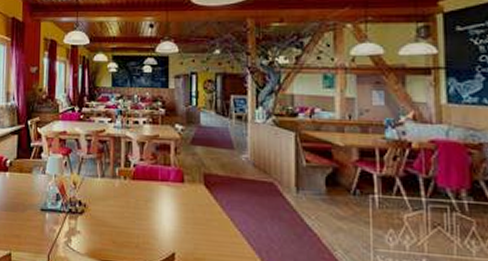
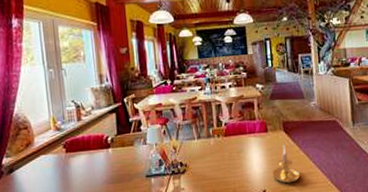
candle holder: none [185,201,221,251] -> present [272,145,301,184]

